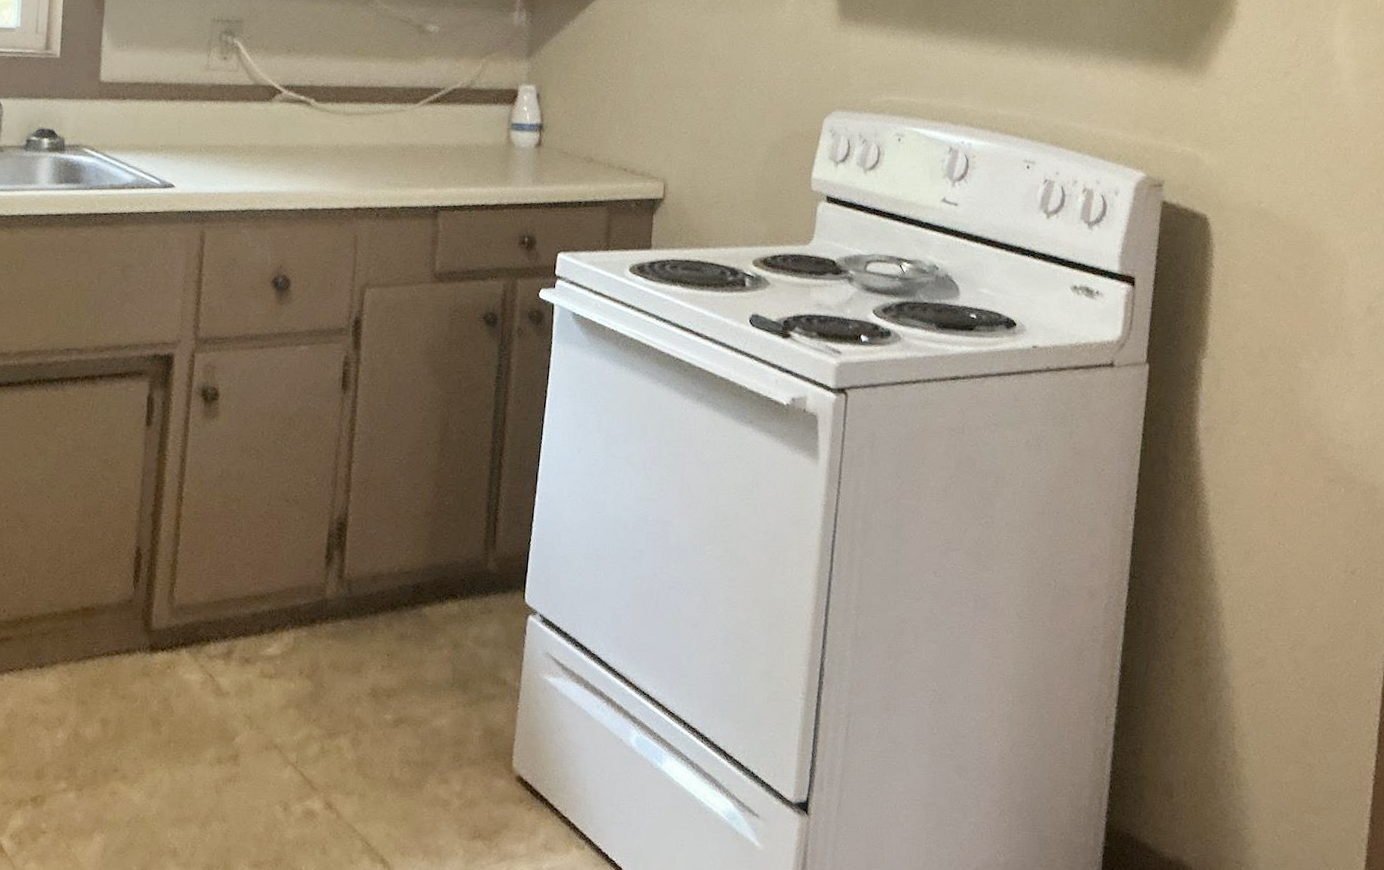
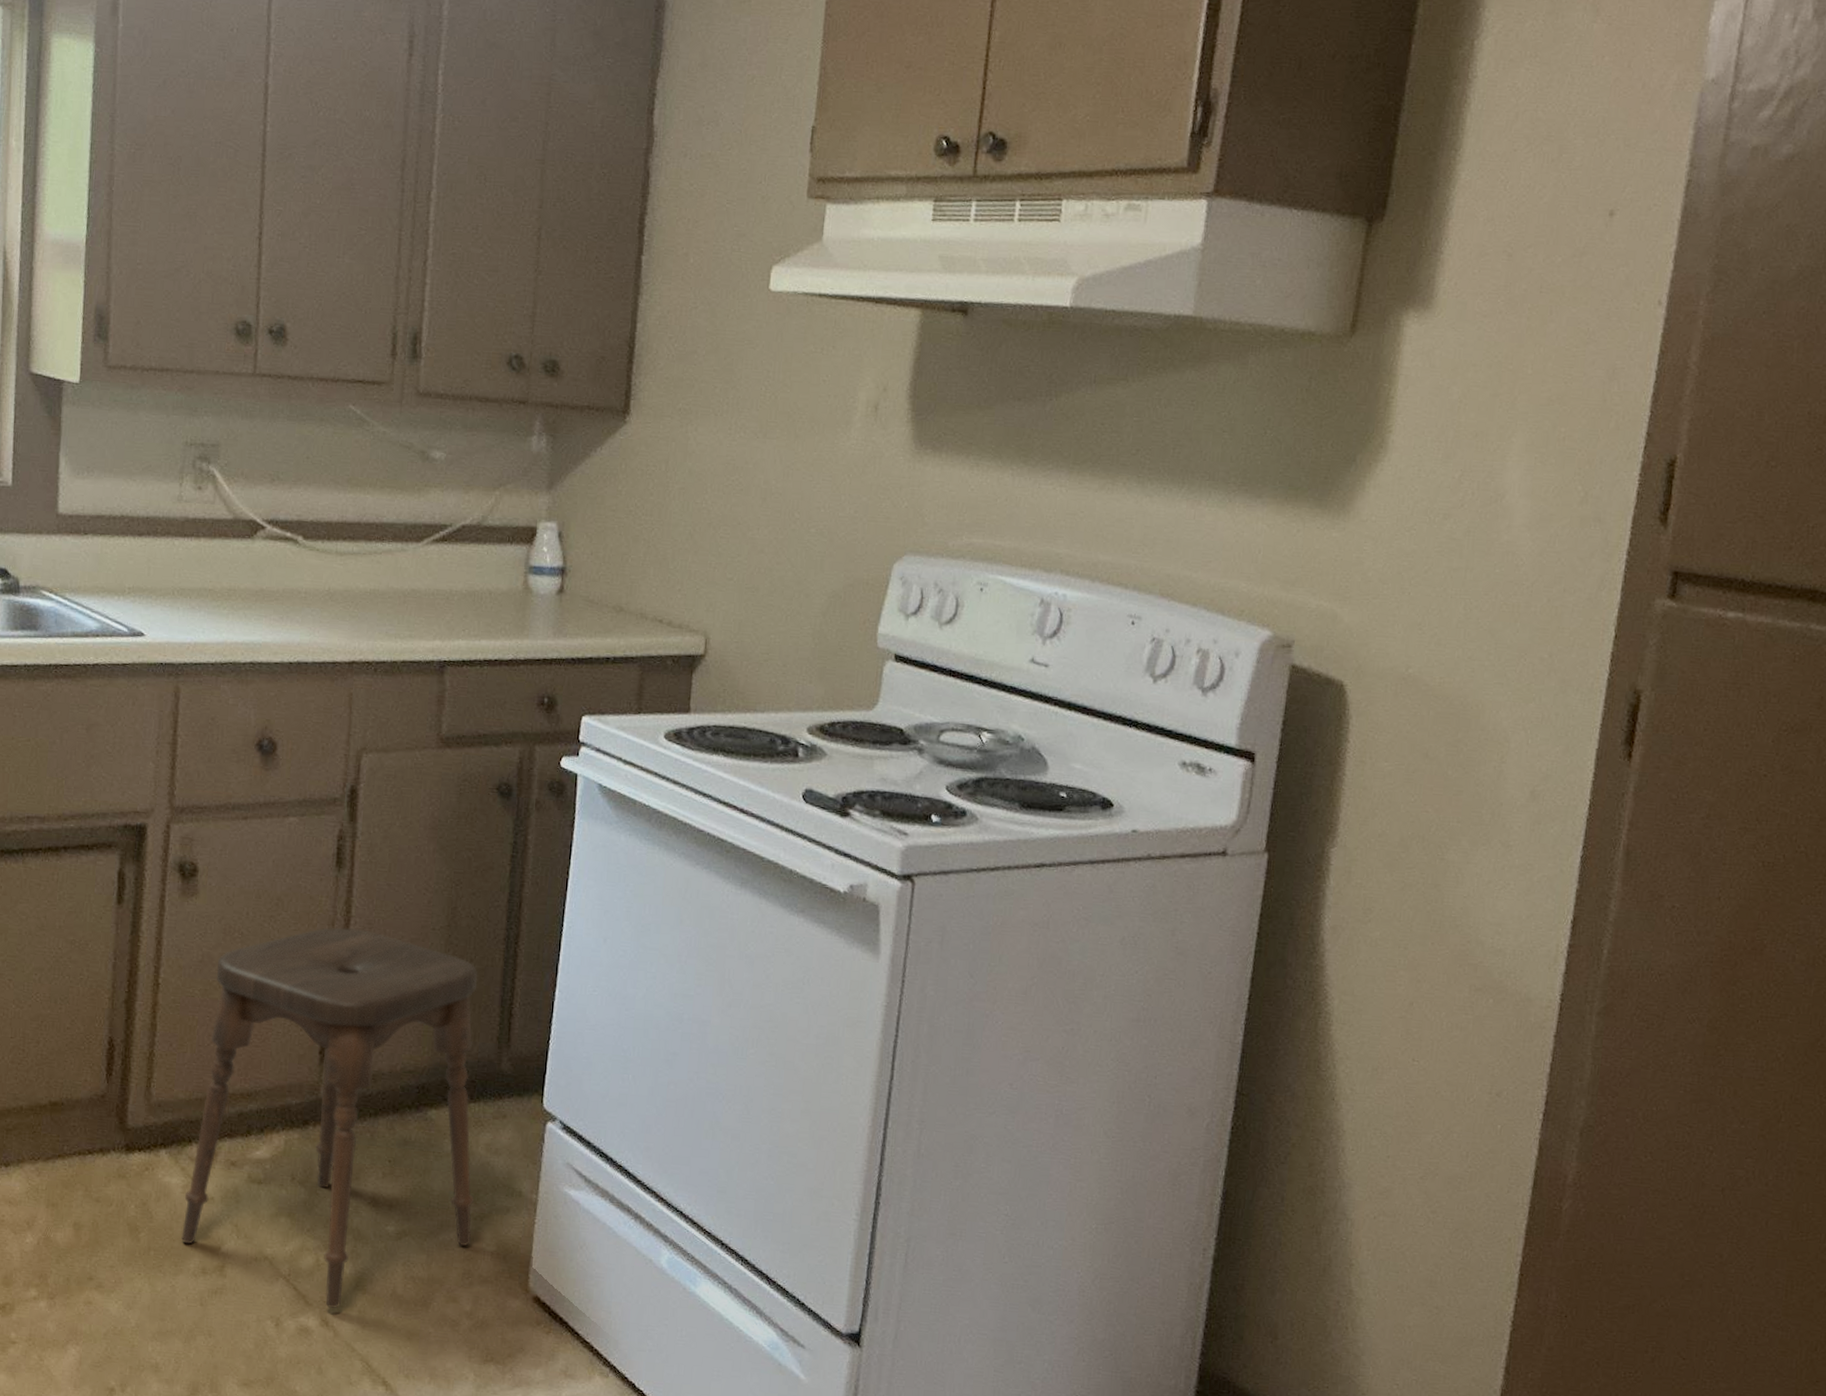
stool: none [199,444,467,792] -> present [181,927,478,1308]

